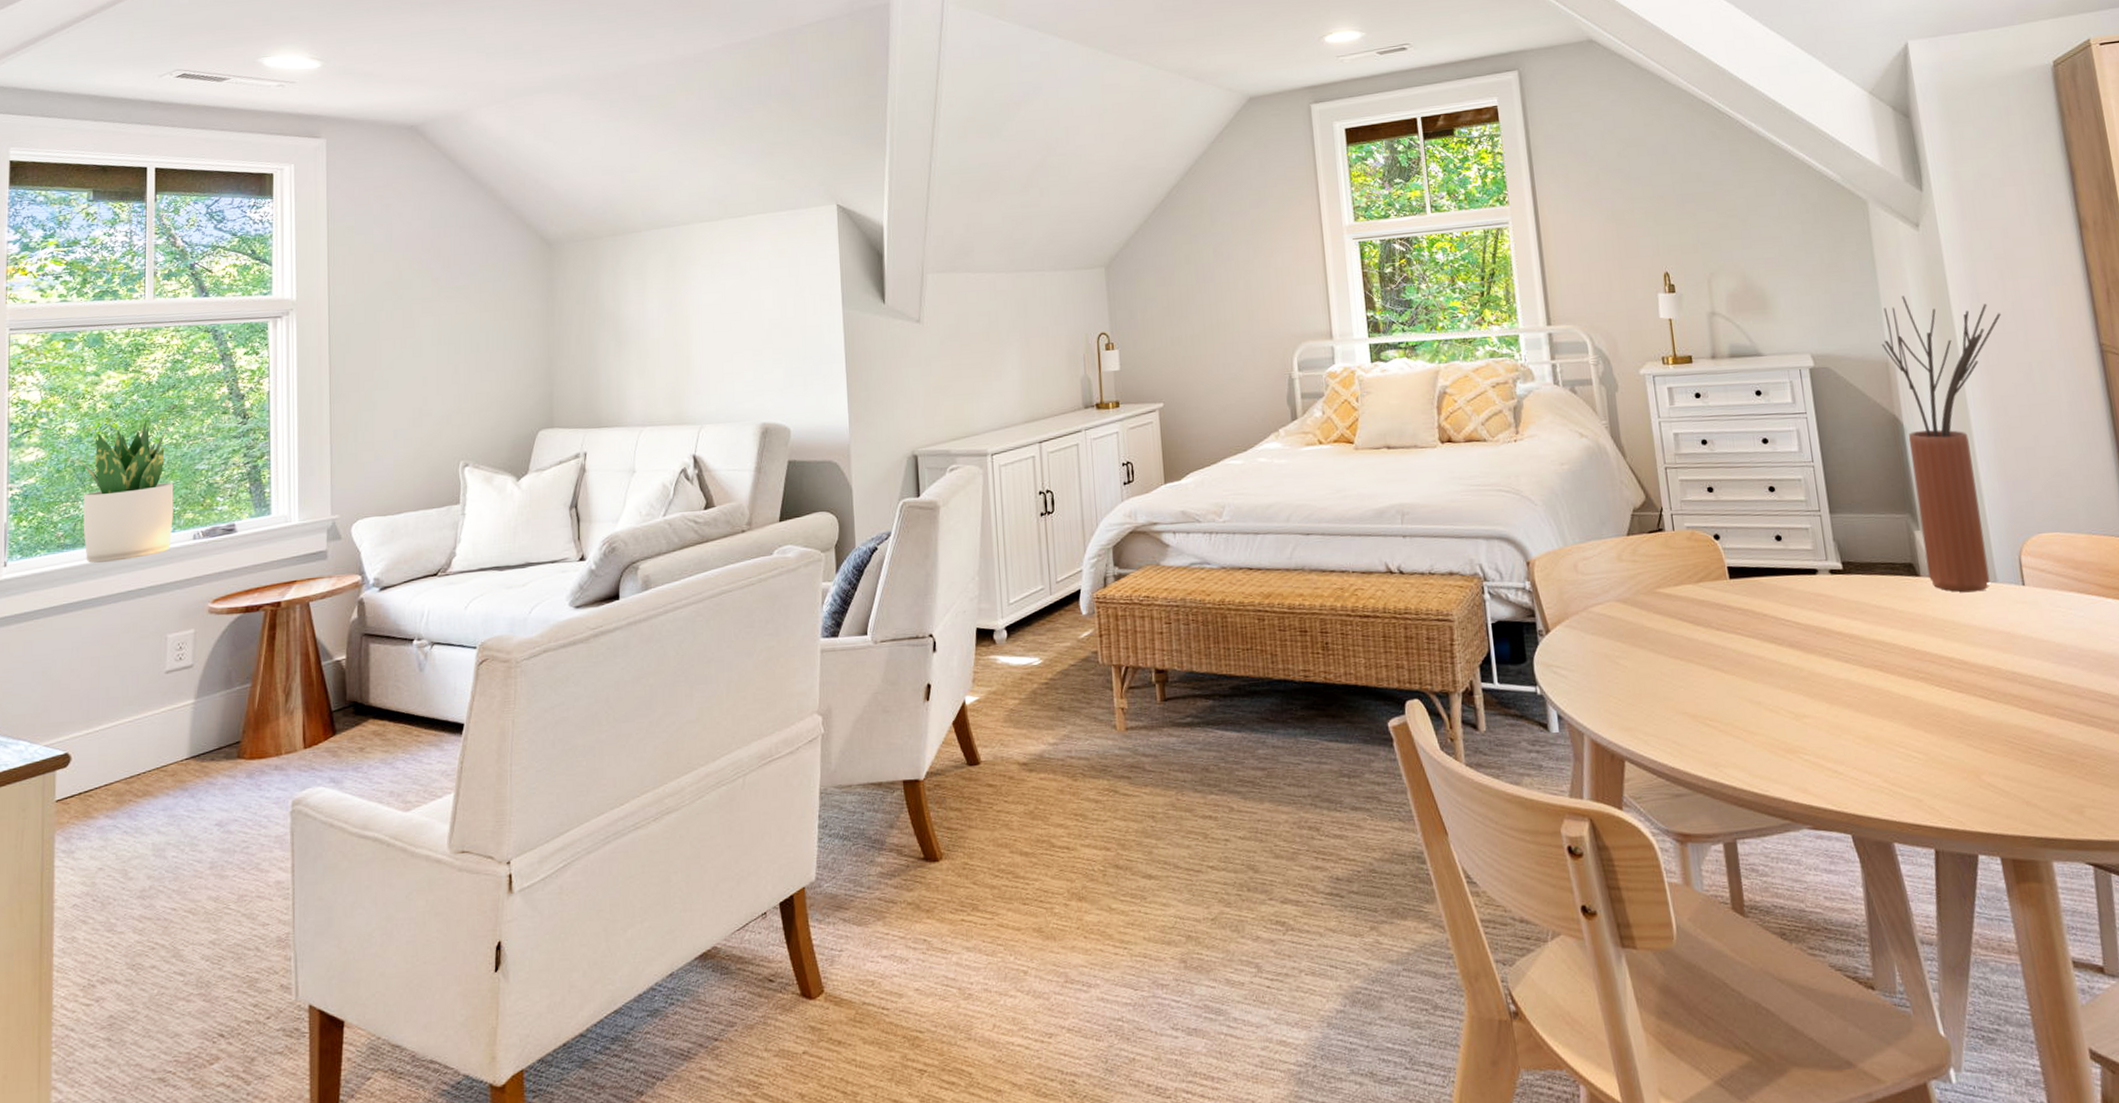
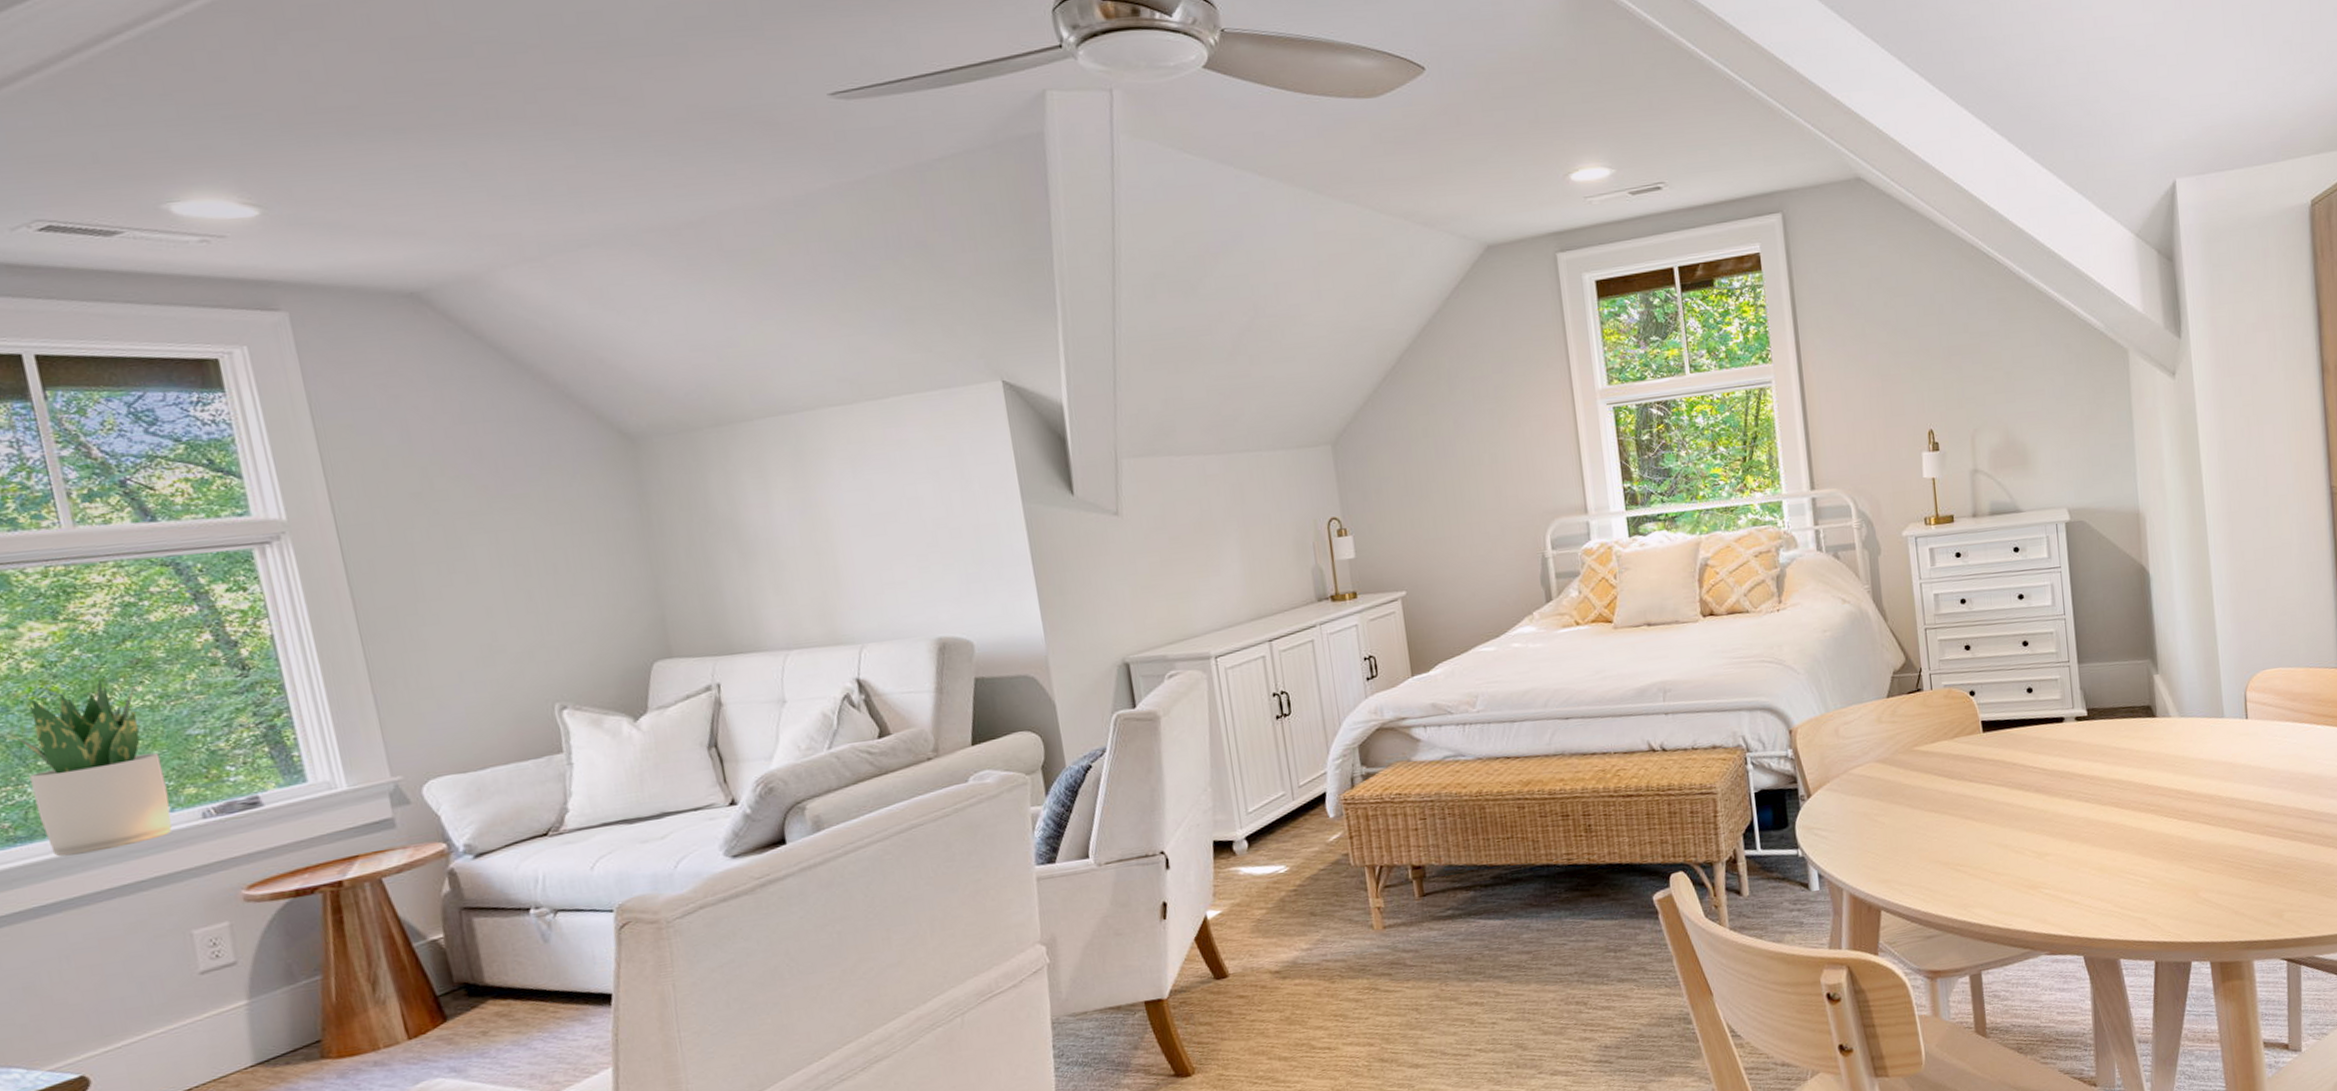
vase: present [1881,296,2002,593] -> none [2133,446,2246,729]

